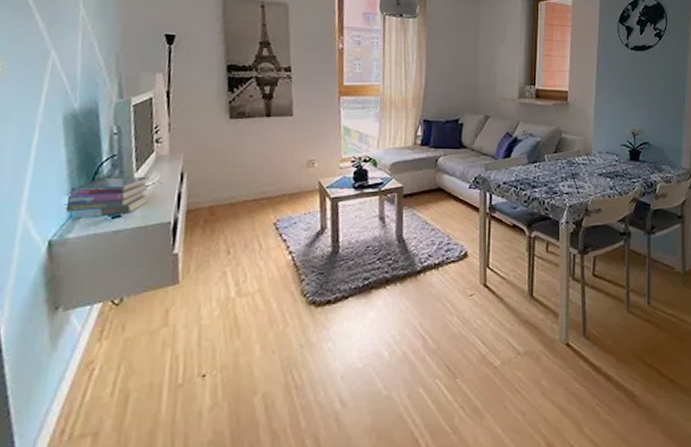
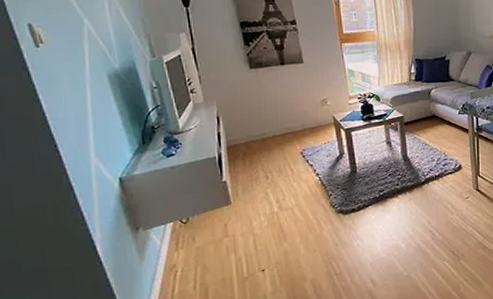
books: present [65,176,150,219] -> none [126,121,193,159]

